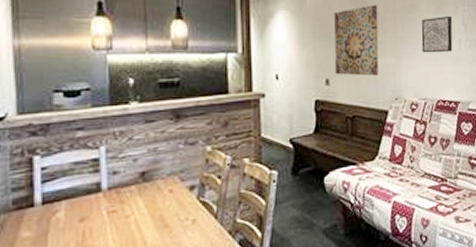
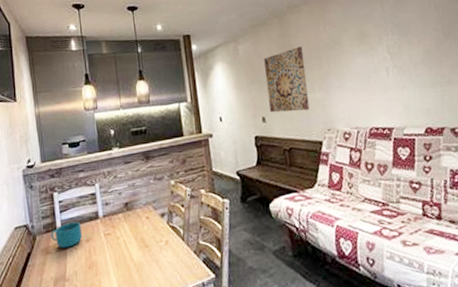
cup: none [24,195,75,231] -> present [51,222,83,248]
wall art: present [421,15,453,53] -> none [346,46,381,85]

